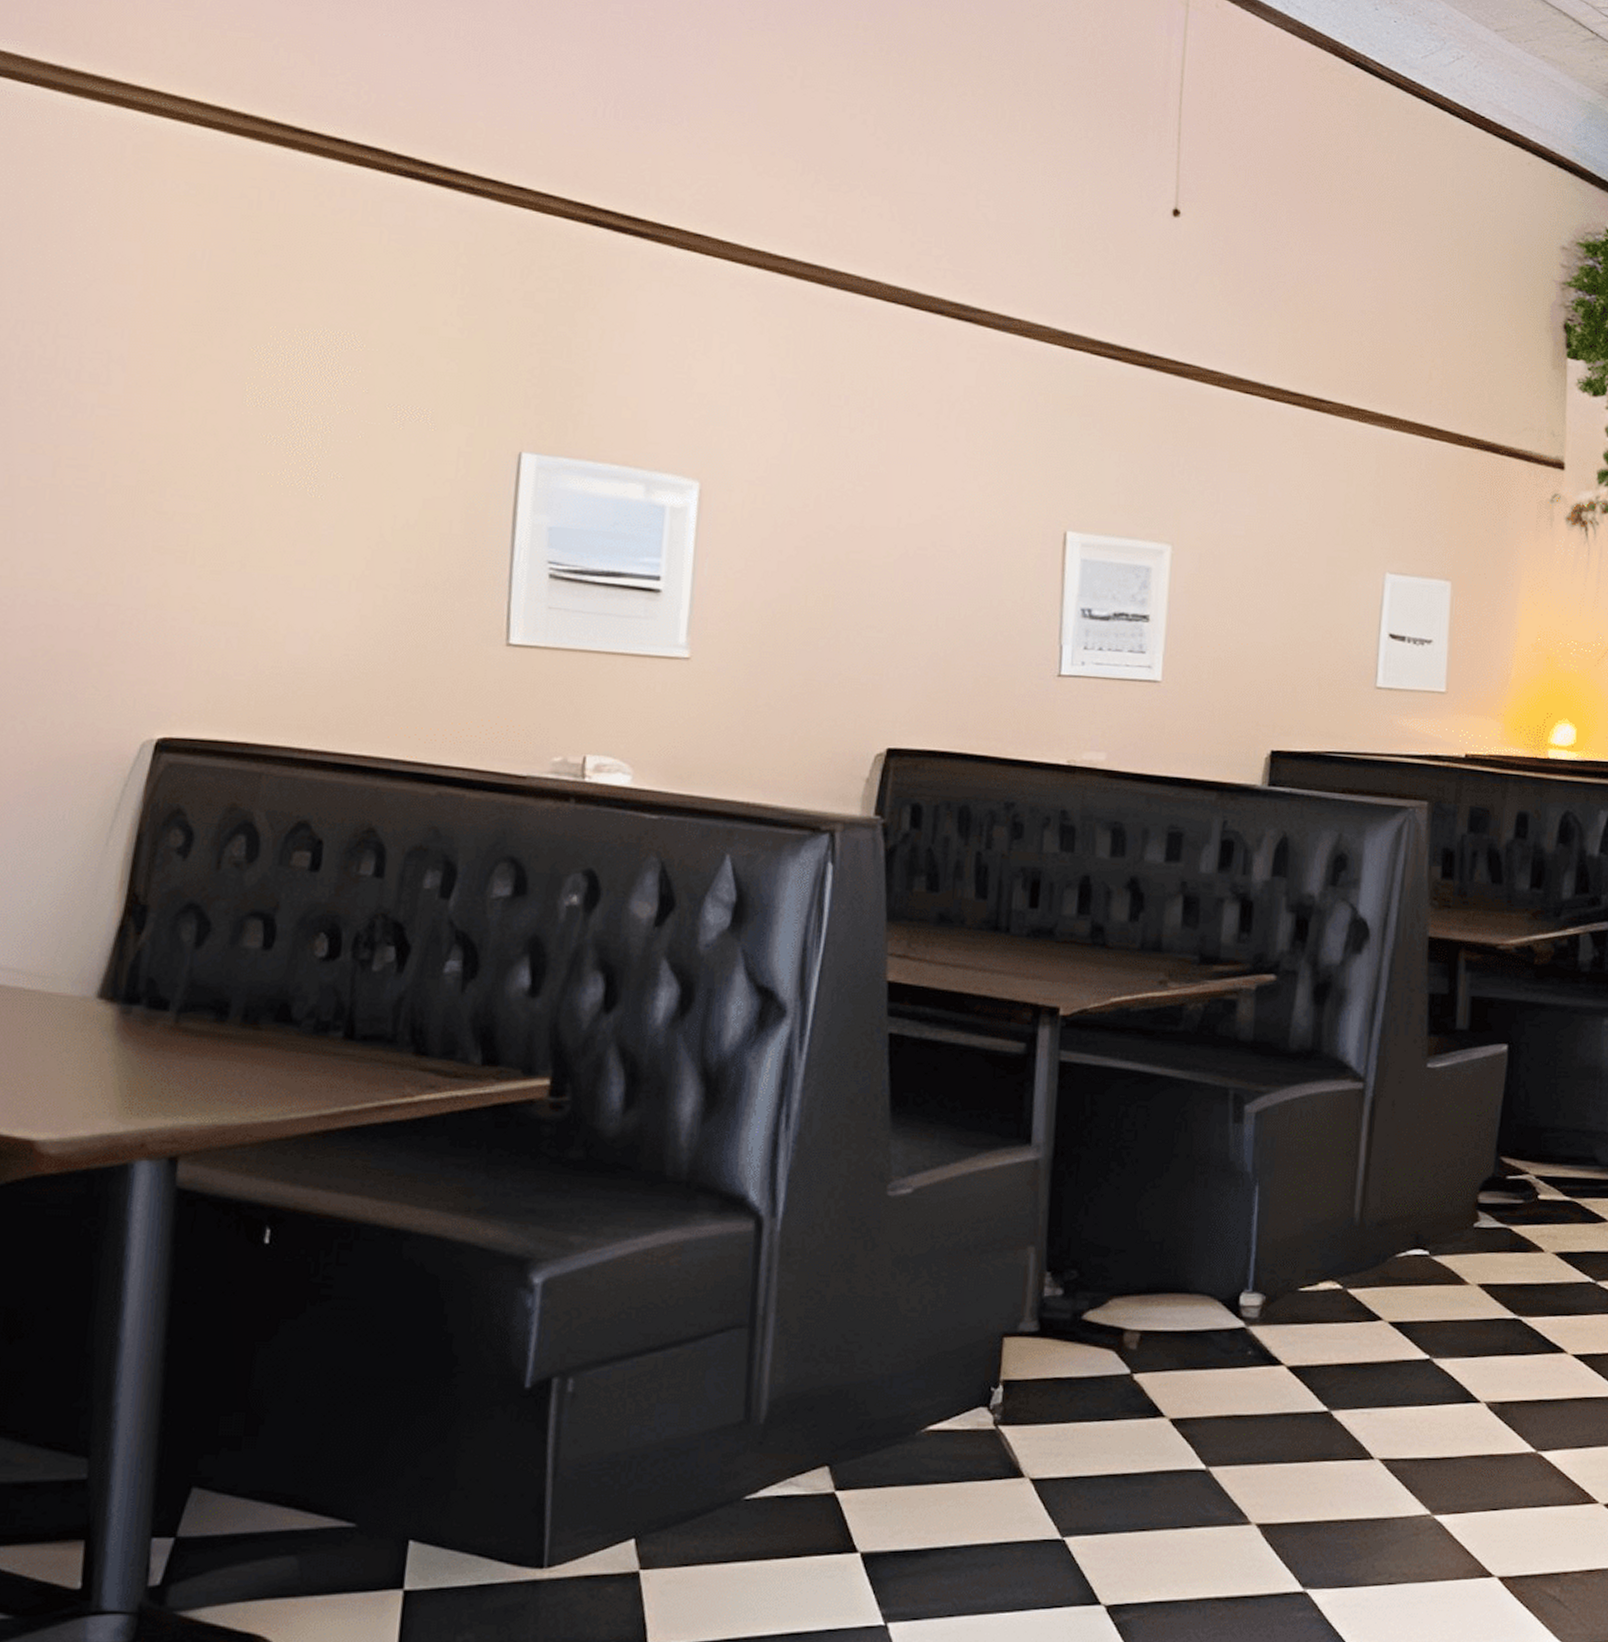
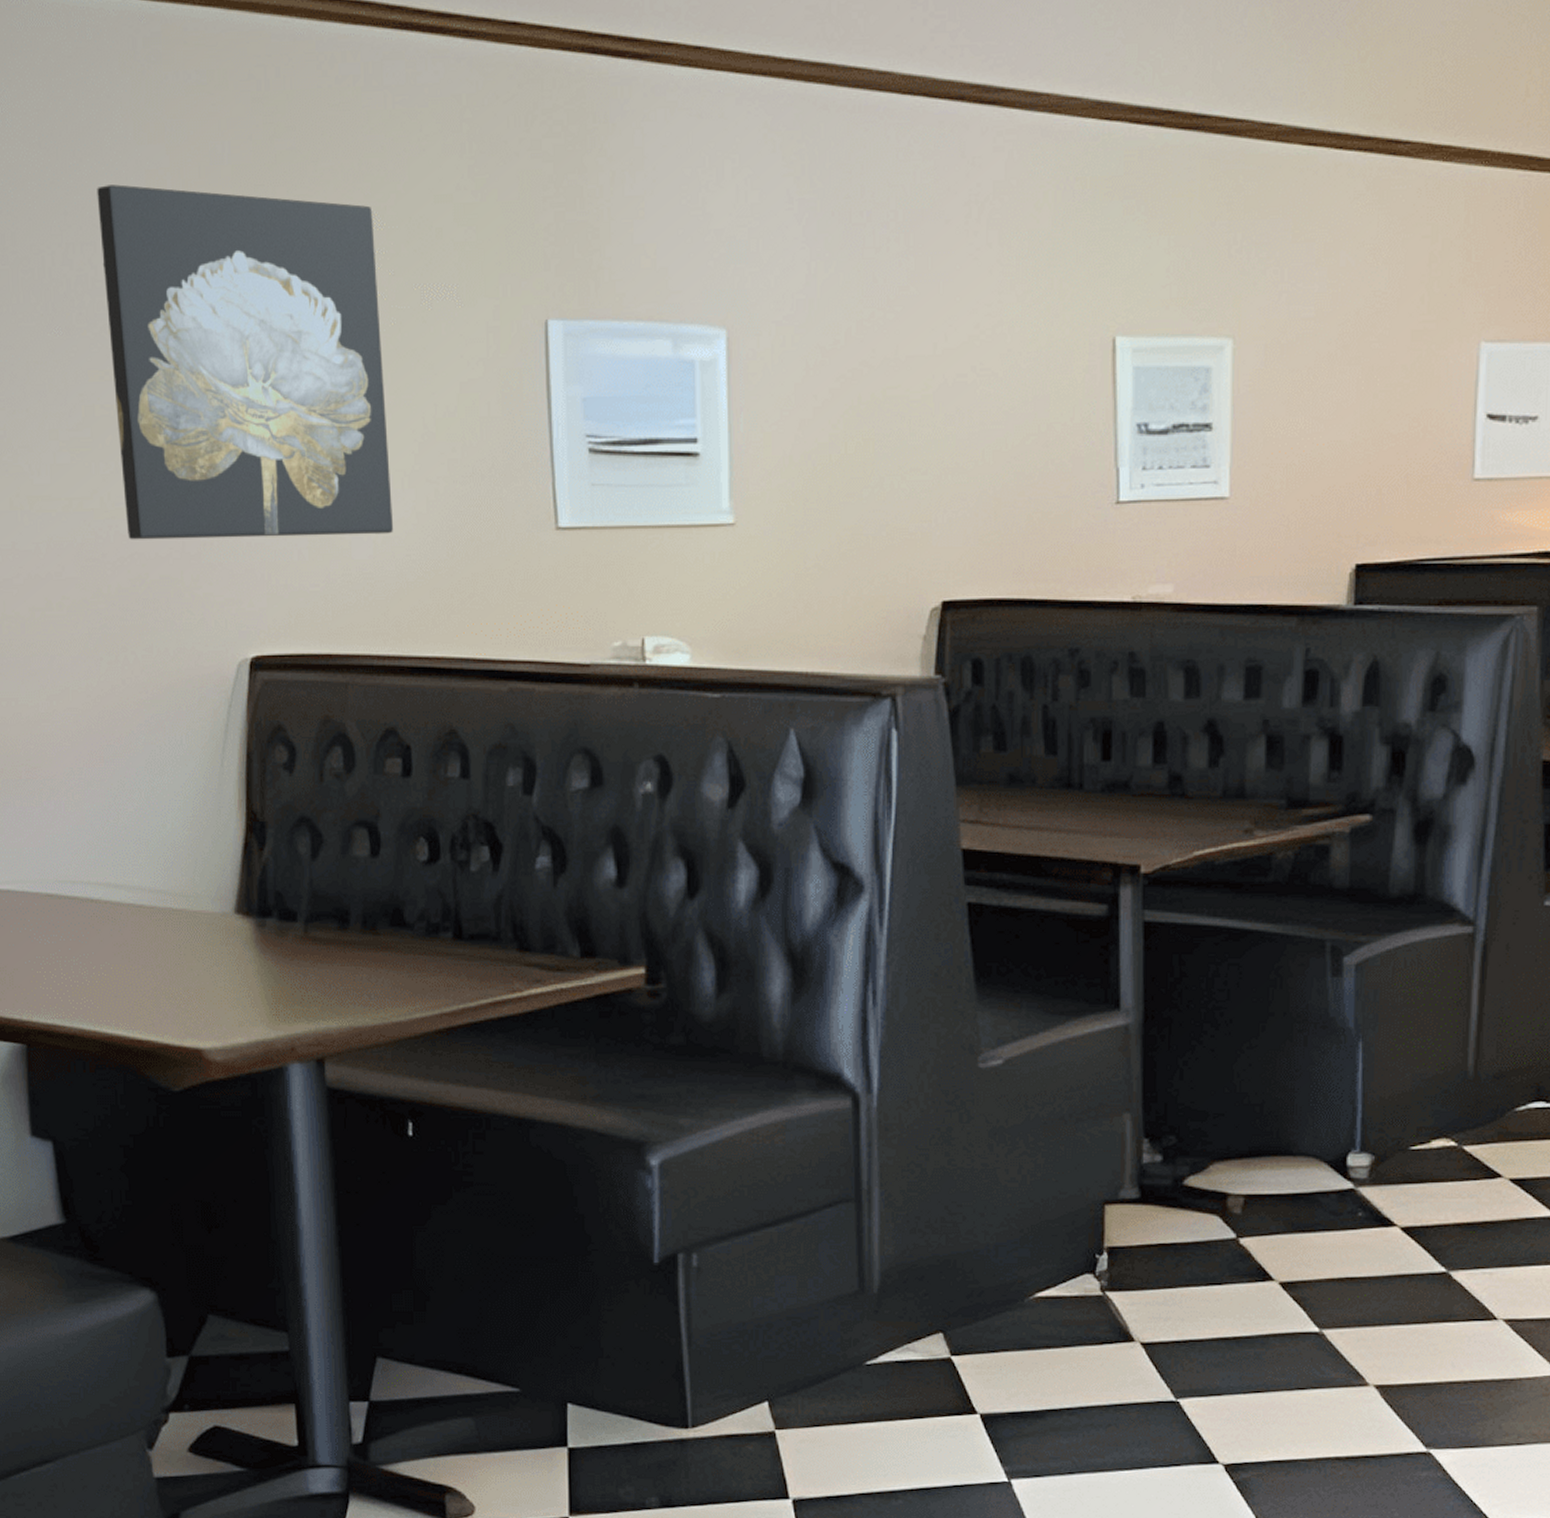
wall art: none [36,271,354,633] -> present [97,184,393,540]

